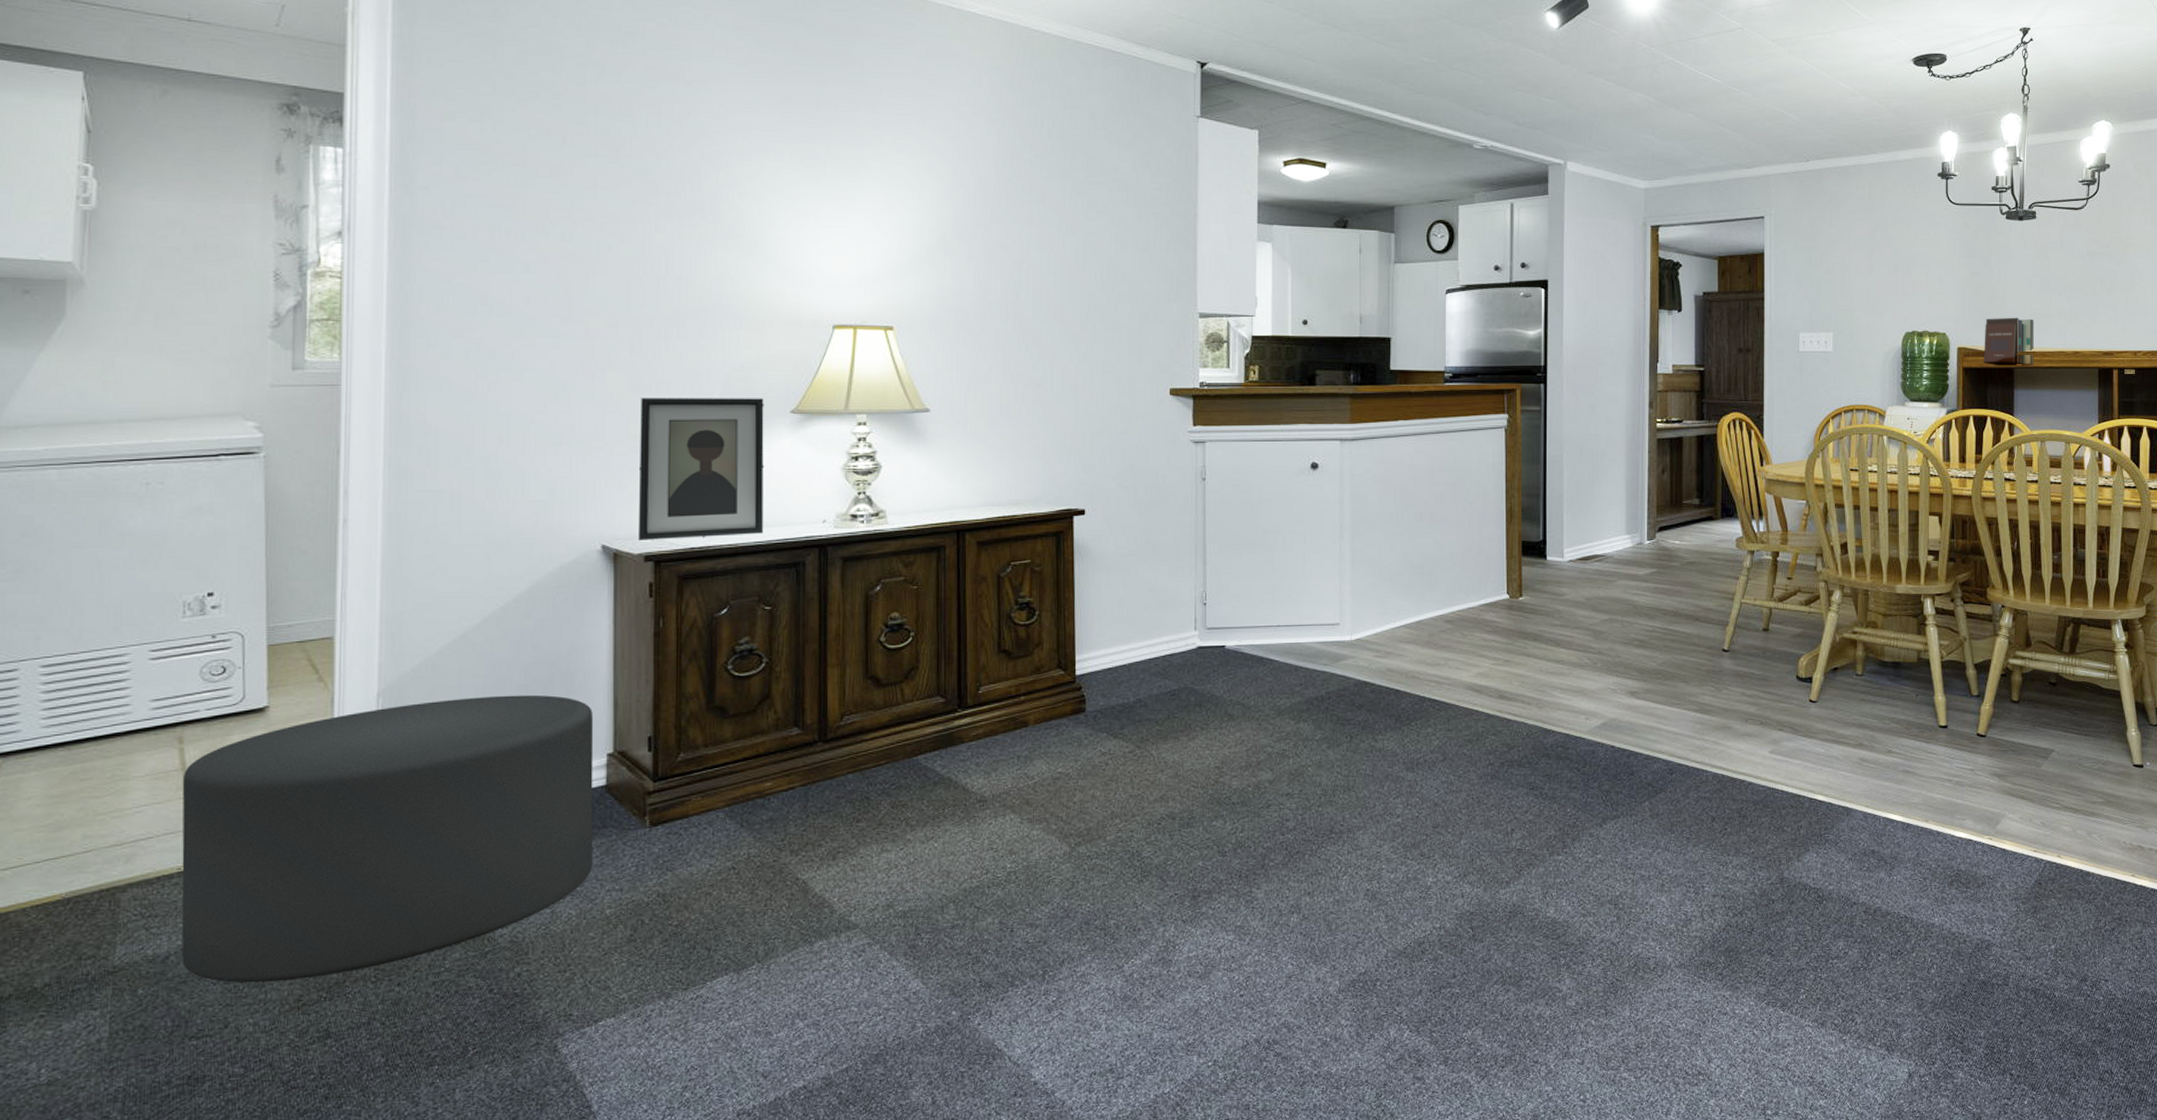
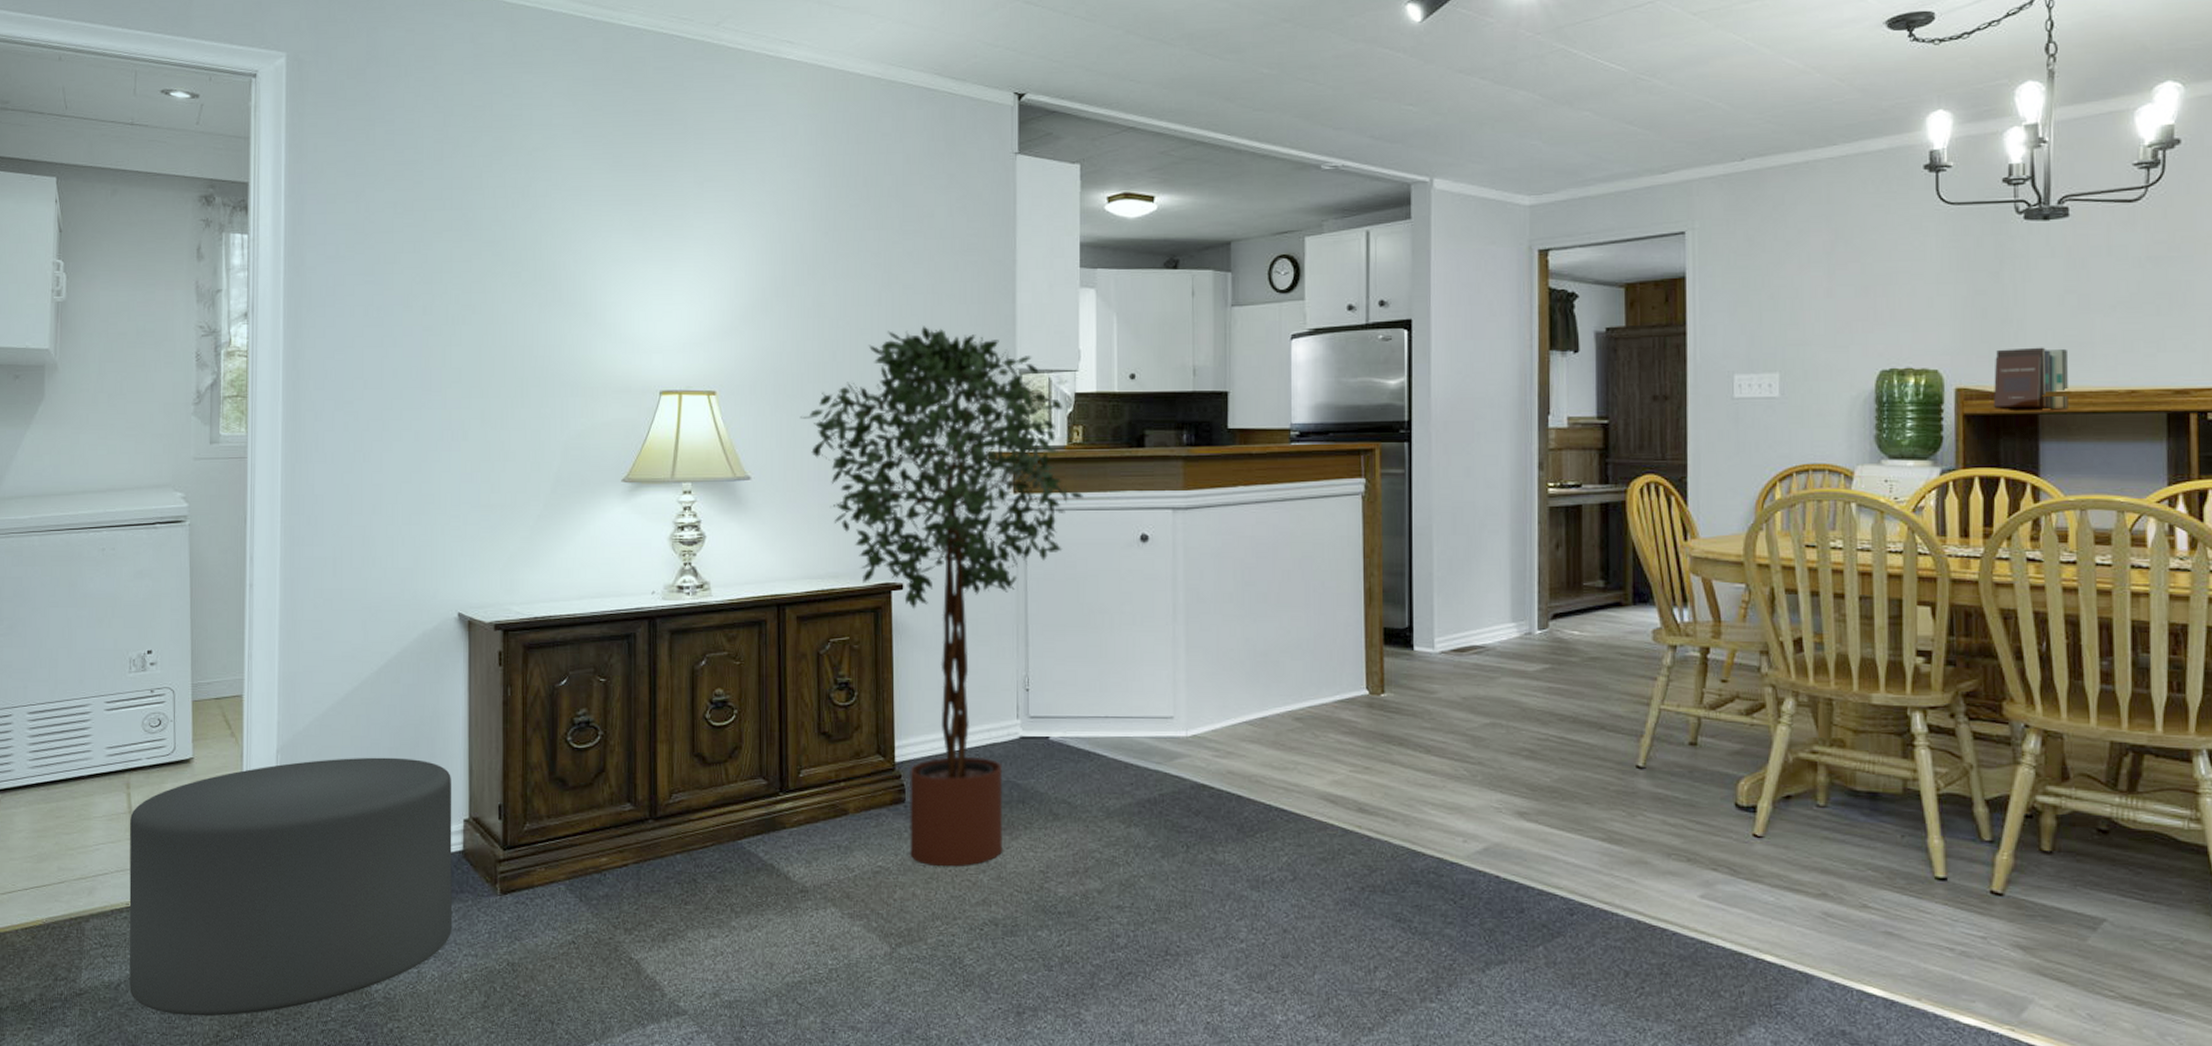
picture frame: present [637,398,765,540] -> none [488,466,599,609]
potted tree: none [981,271,1259,770] -> present [799,326,1083,867]

